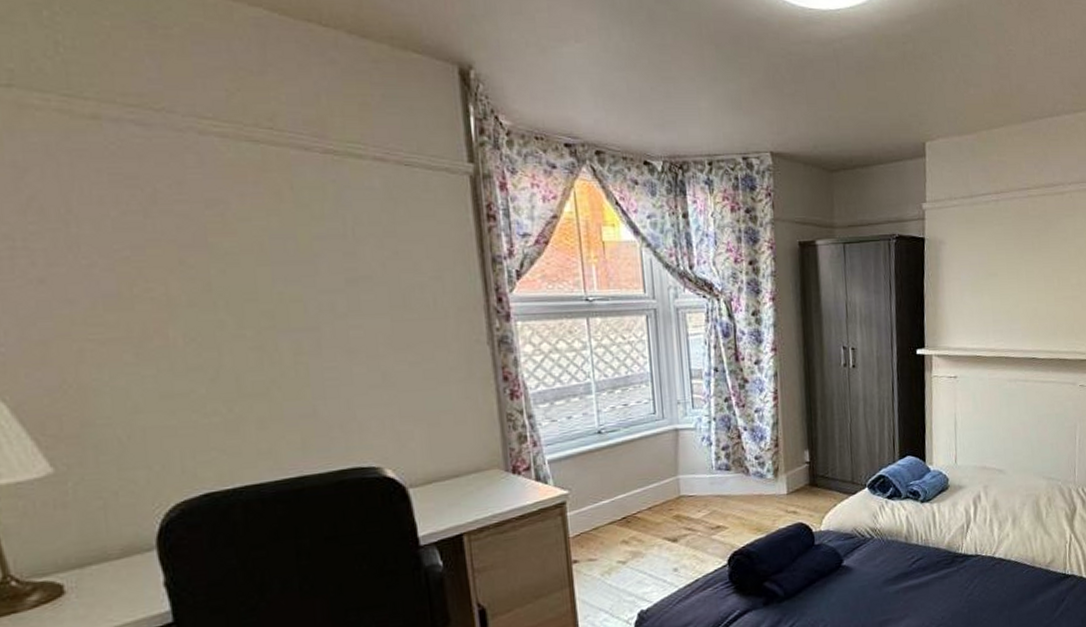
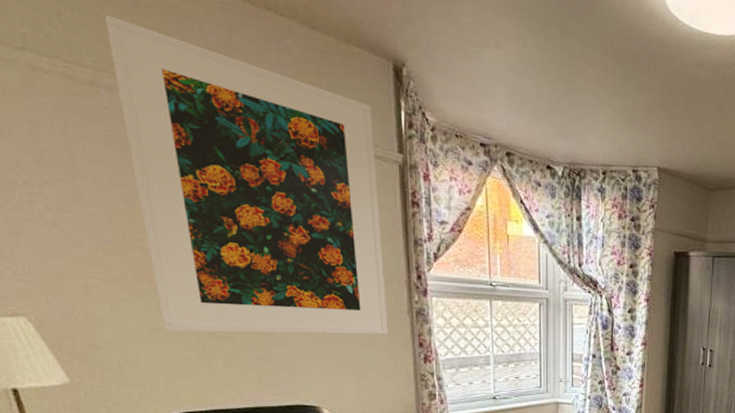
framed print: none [111,41,464,397] -> present [104,15,388,335]

